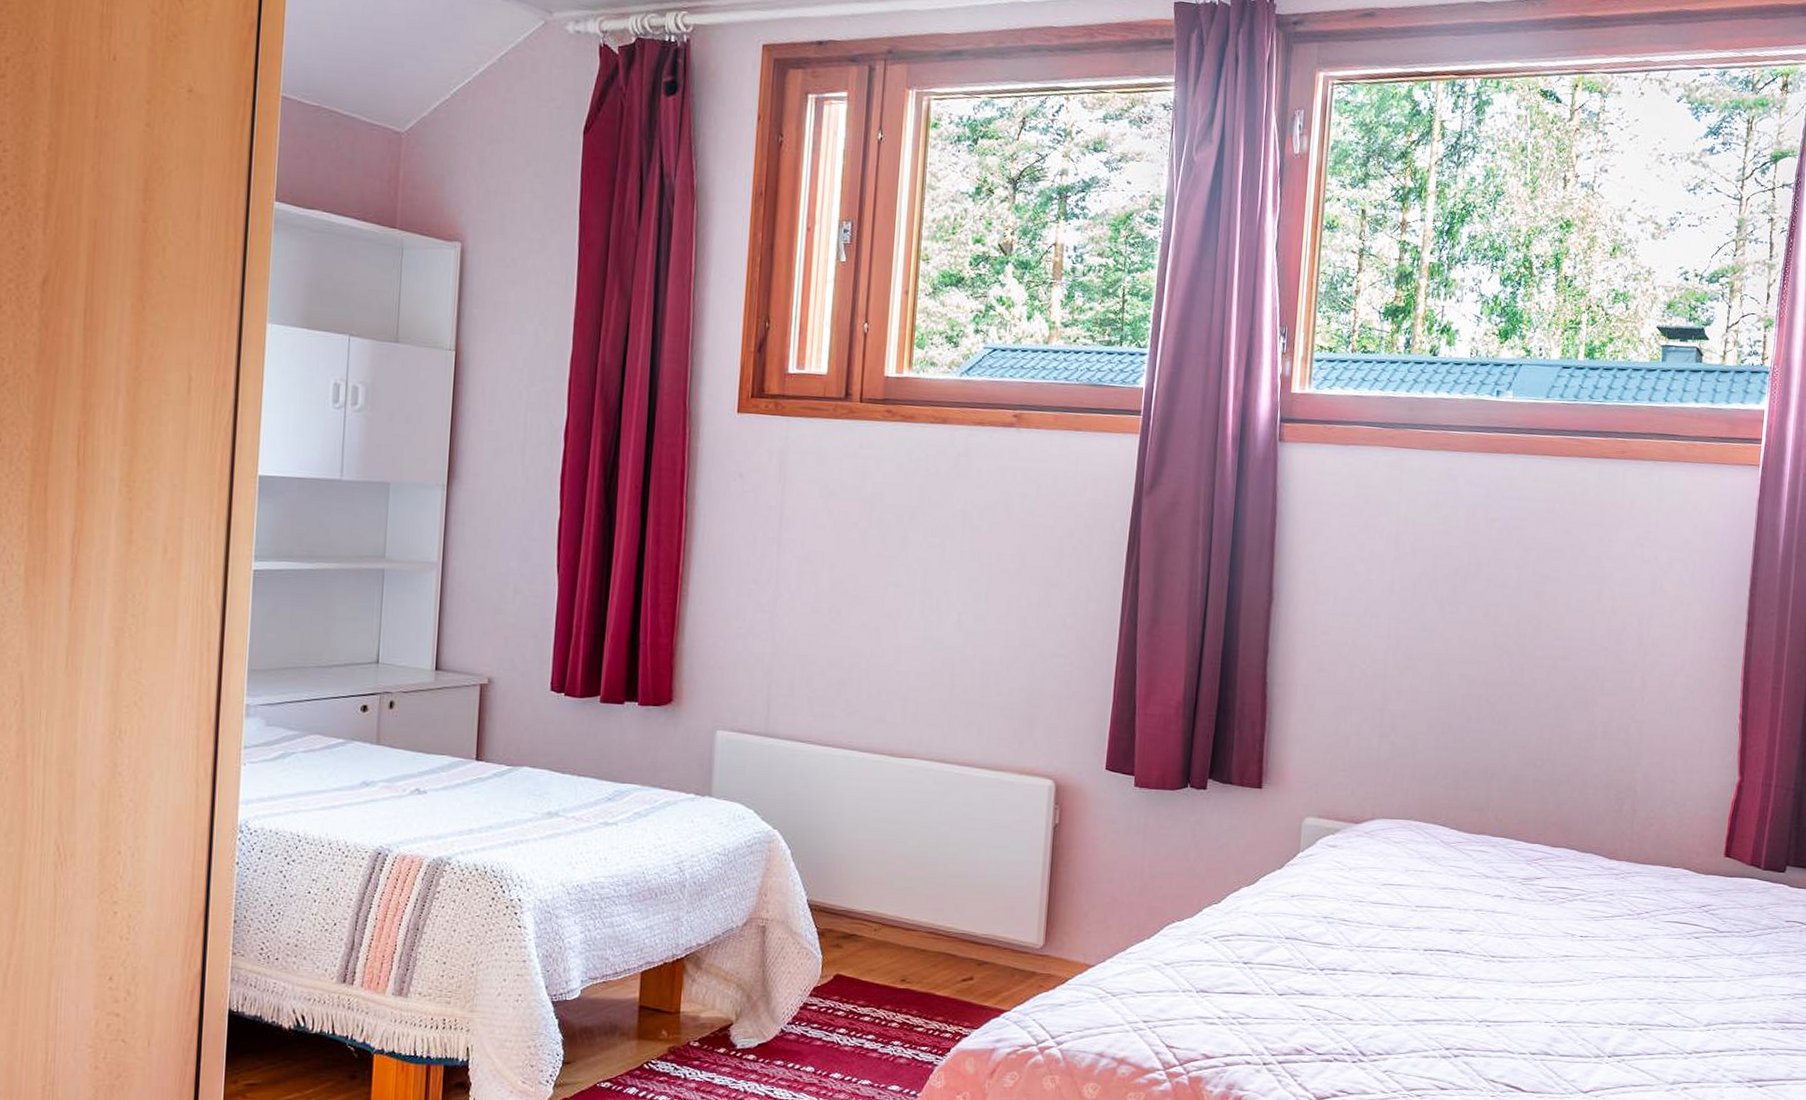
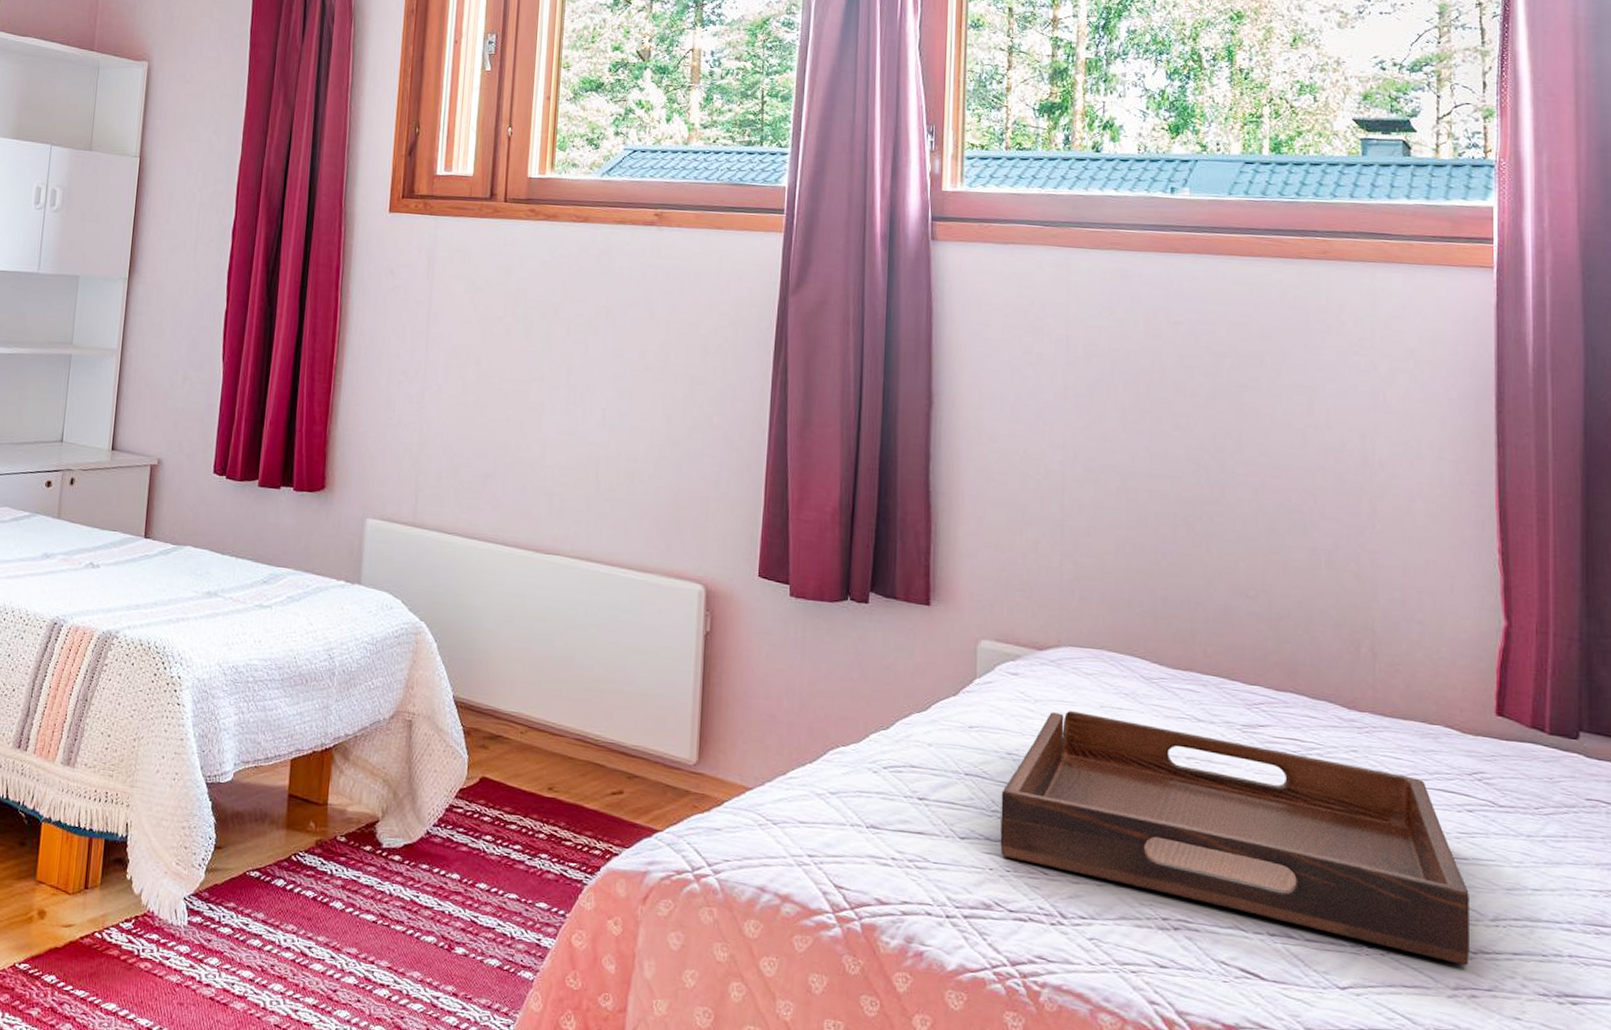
serving tray: none [1313,875,1690,1064] -> present [1000,710,1469,966]

